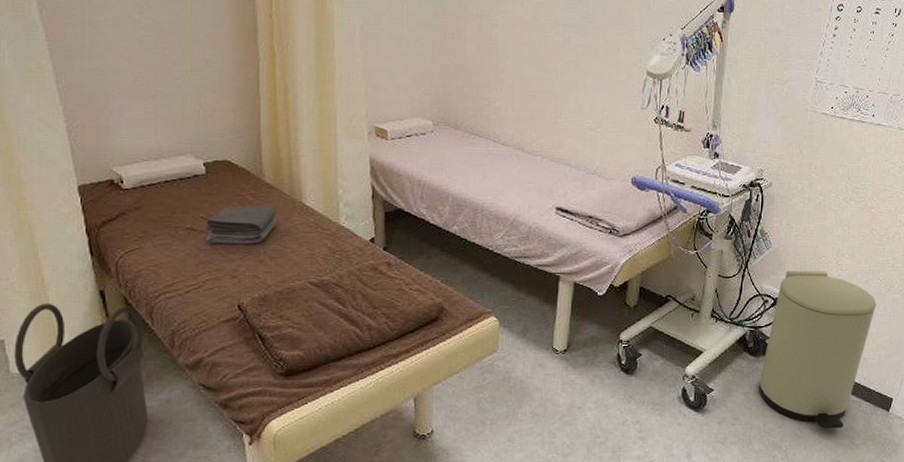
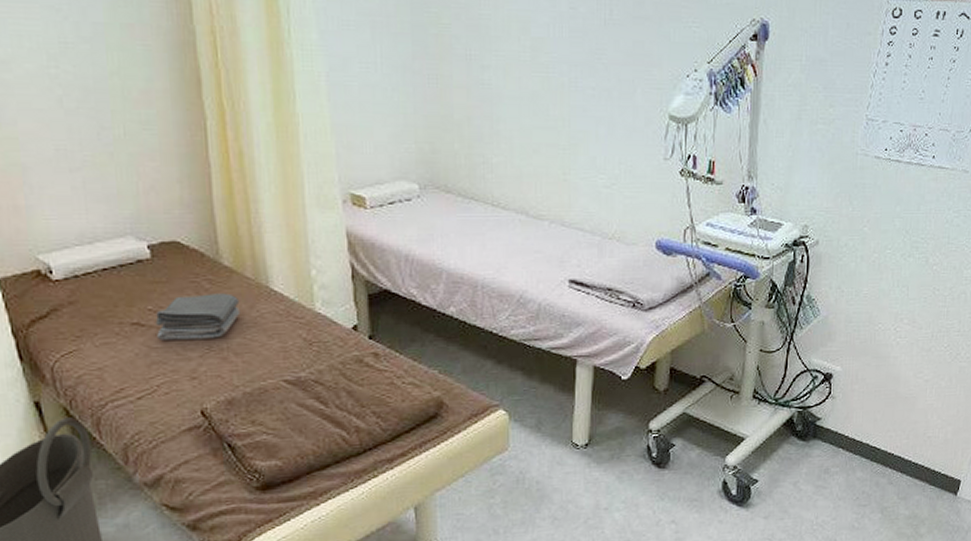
pedal bin: present [759,271,876,429] -> none [810,339,941,518]

